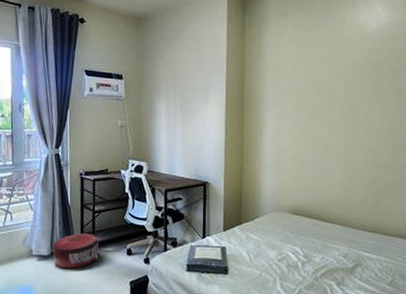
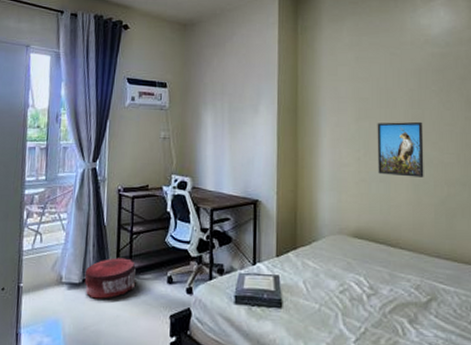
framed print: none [315,111,357,161] -> present [377,121,424,177]

